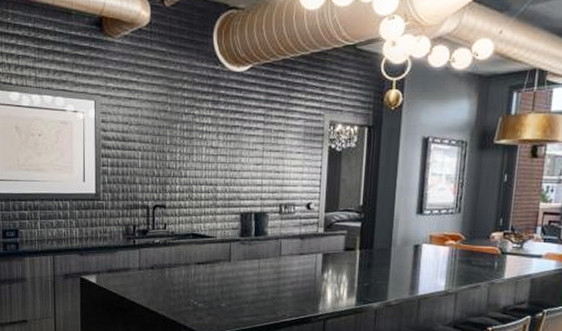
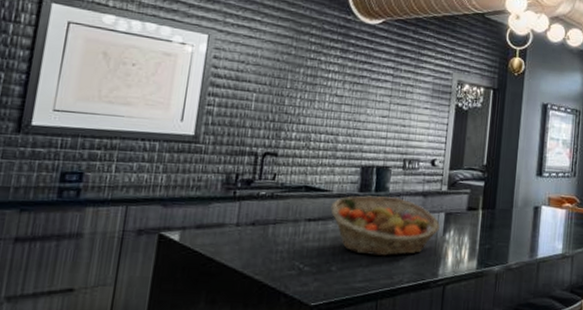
fruit basket: none [216,239,318,295] -> present [331,195,440,257]

